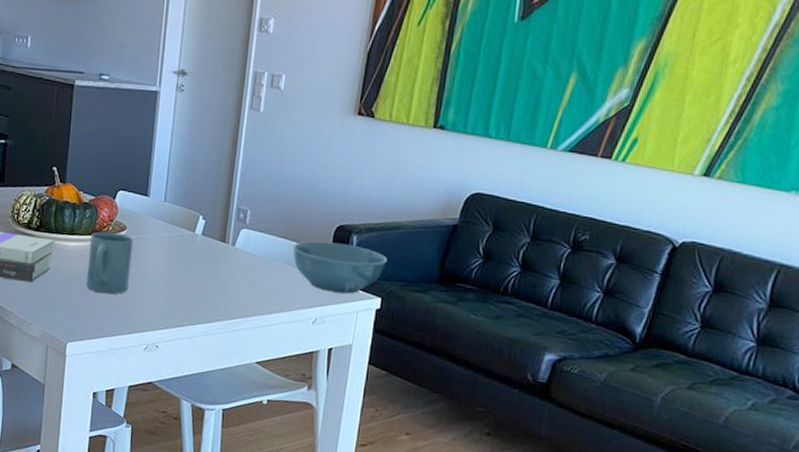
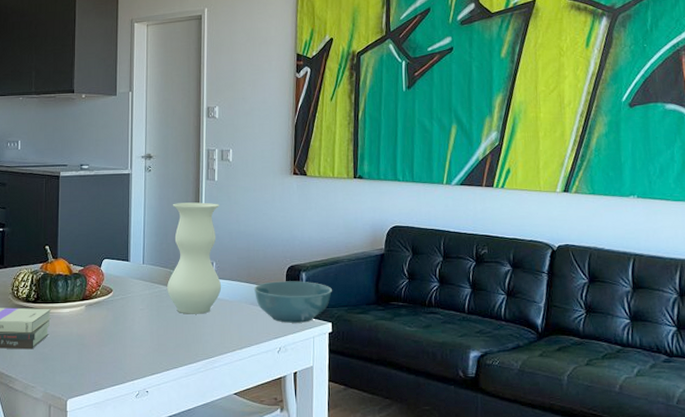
mug: present [86,231,134,294] -> none [81,295,120,351]
vase: none [190,133,262,268] -> present [167,202,222,314]

